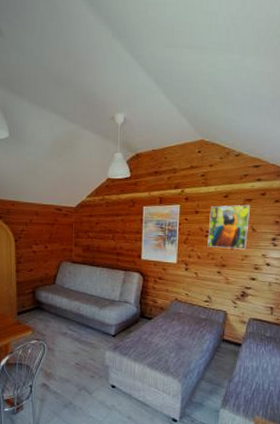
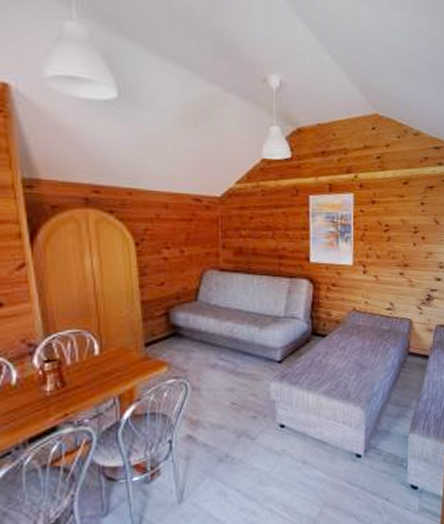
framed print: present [207,204,250,250] -> none [387,193,432,245]

